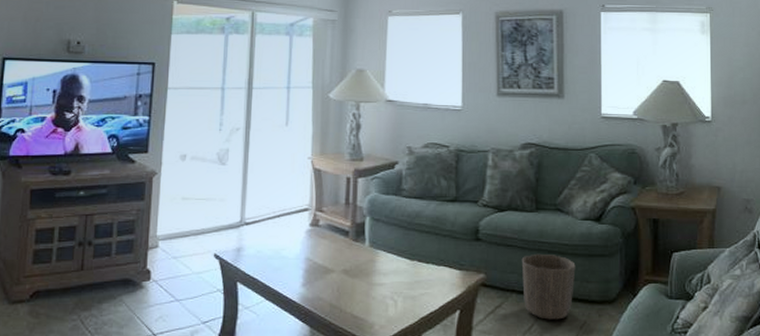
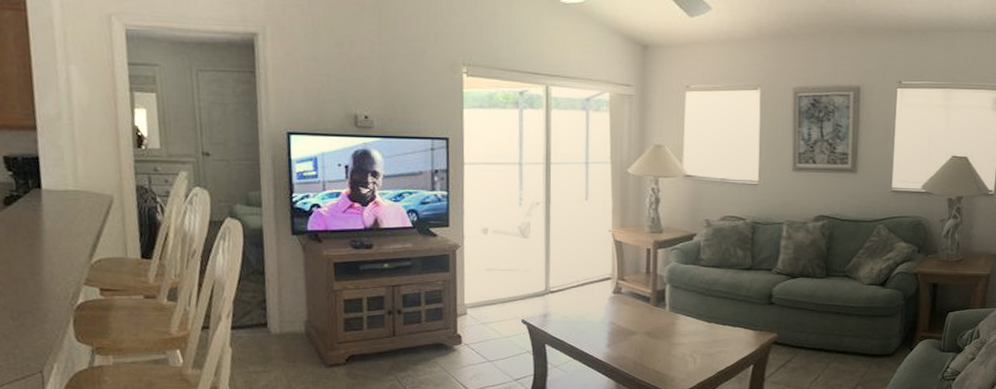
waste basket: present [521,253,576,320] -> none [811,315,860,371]

